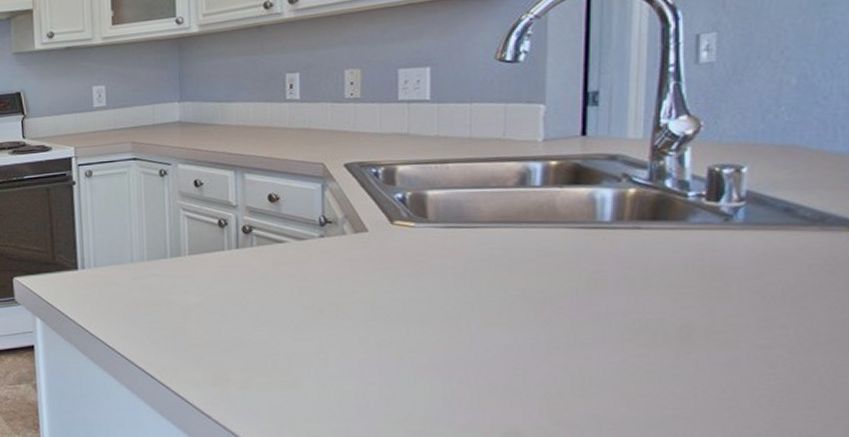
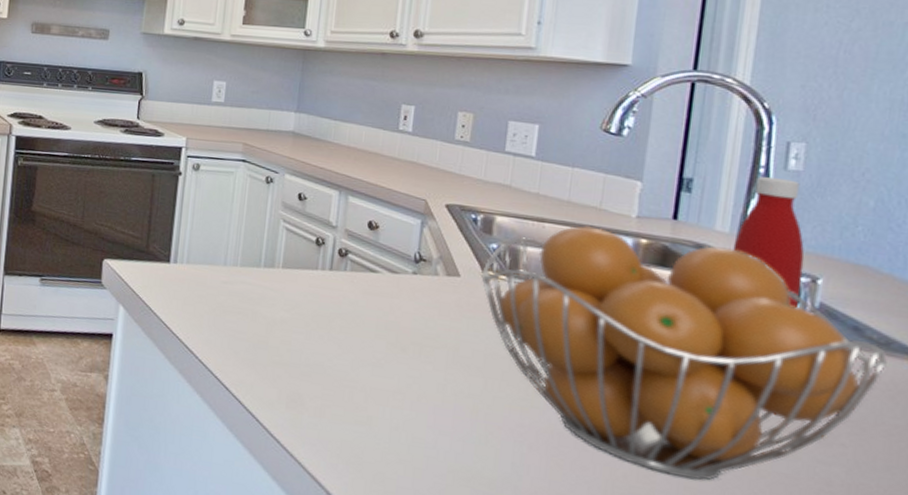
fruit basket: none [389,154,823,384] -> present [481,226,887,481]
bottle: none [648,72,726,200] -> present [733,177,805,307]

